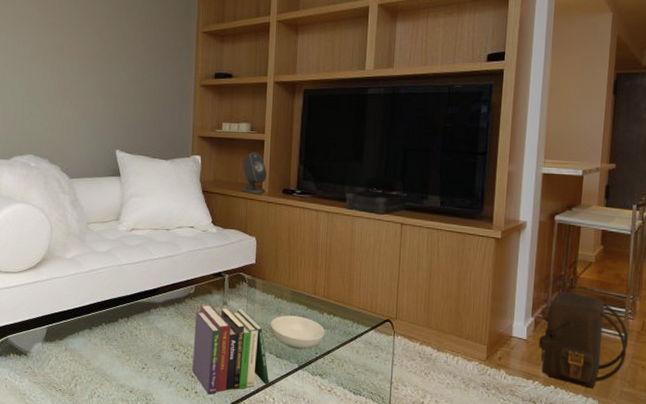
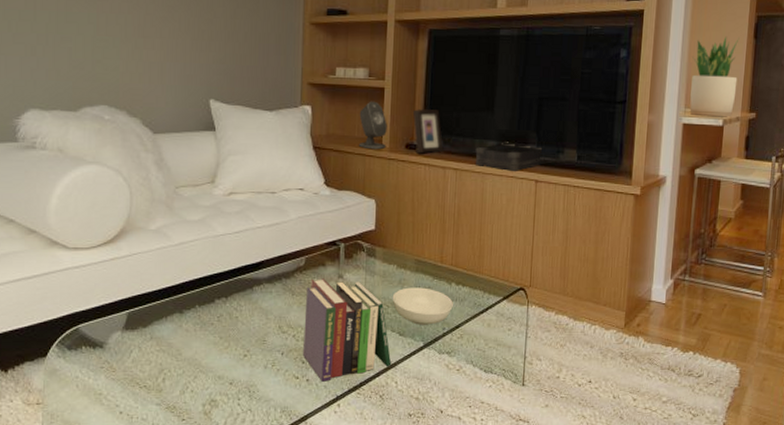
picture frame: none [289,158,316,198] -> present [413,108,443,154]
backpack: present [539,291,628,389] -> none [678,250,766,353]
planter: none [549,93,599,168] -> present [689,36,740,118]

